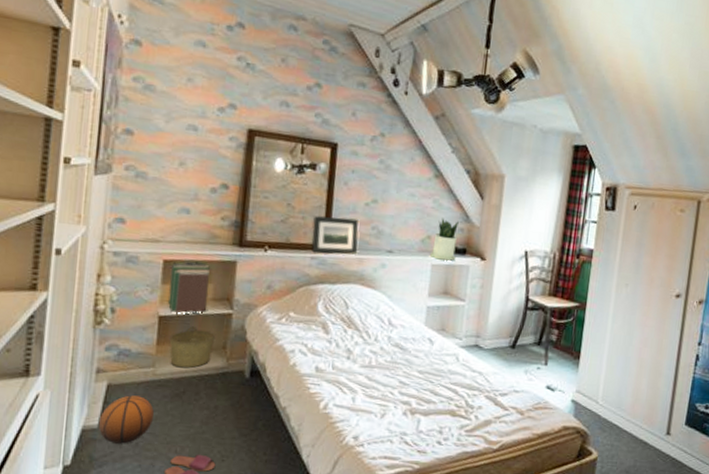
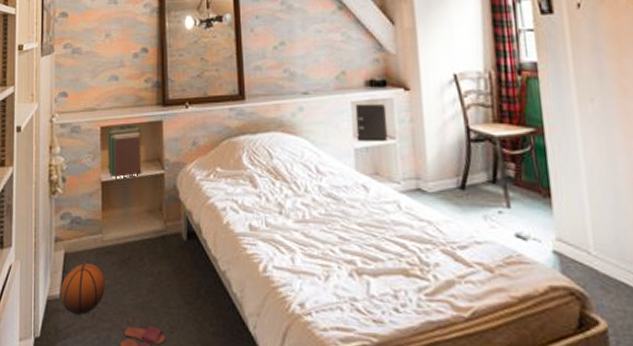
basket: present [169,326,215,369] -> none [112,190,151,233]
picture frame: present [312,216,359,255] -> none [226,64,273,104]
planter: present [429,218,459,261] -> none [347,50,376,96]
binder: none [431,267,461,303] -> present [355,104,387,142]

